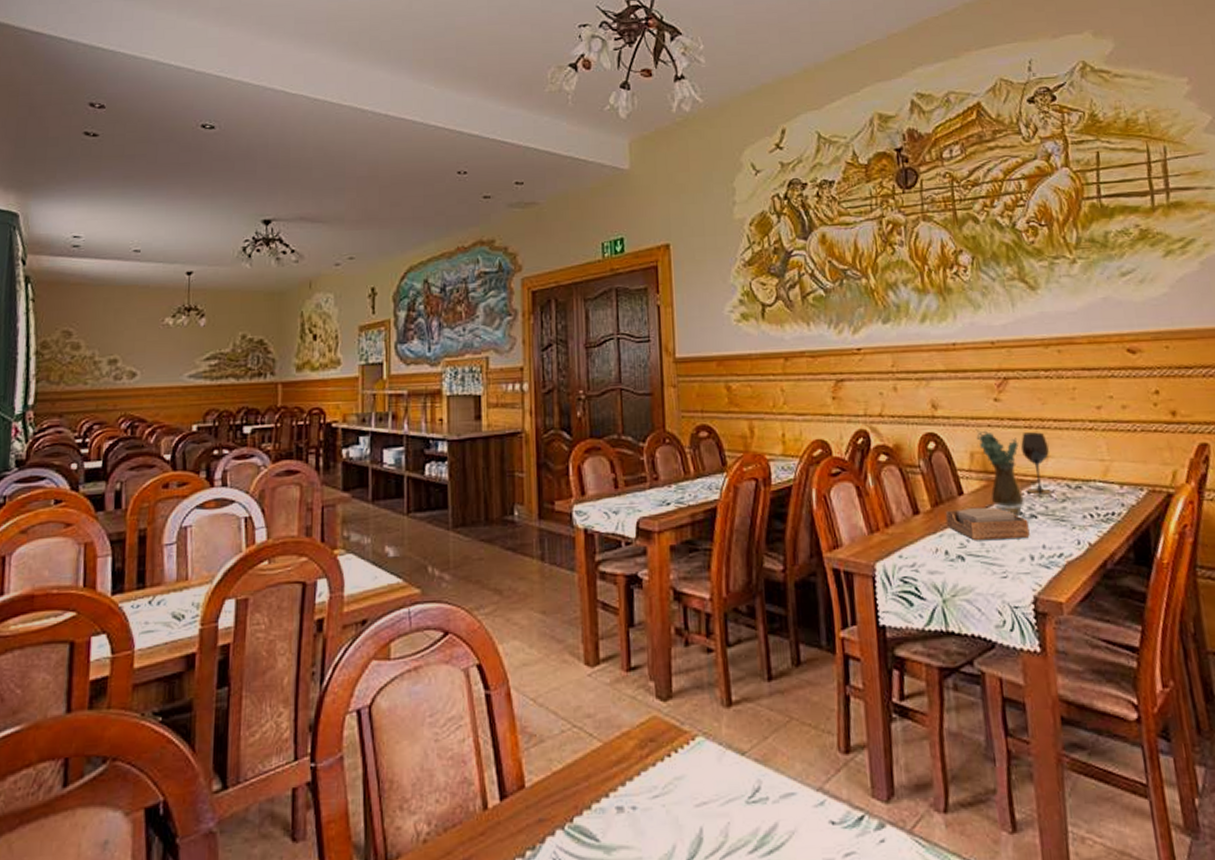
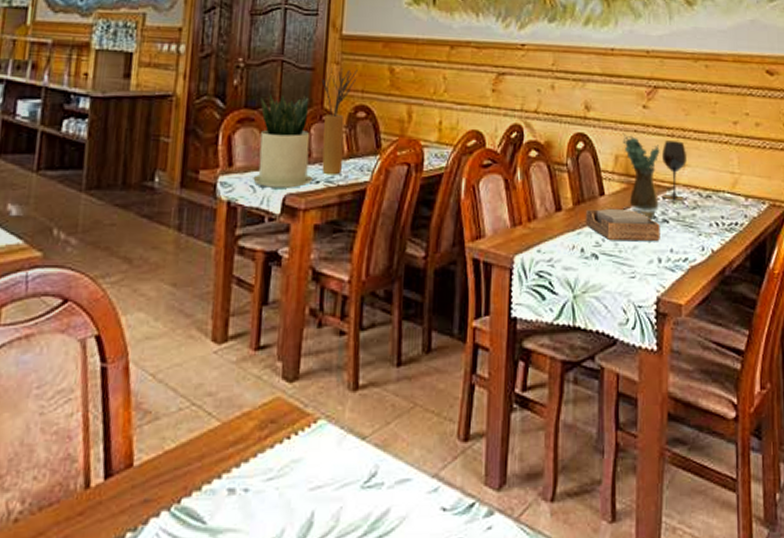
planter: none [604,420,664,513] -> present [253,94,314,188]
vase: none [660,390,695,496] -> present [321,67,358,175]

